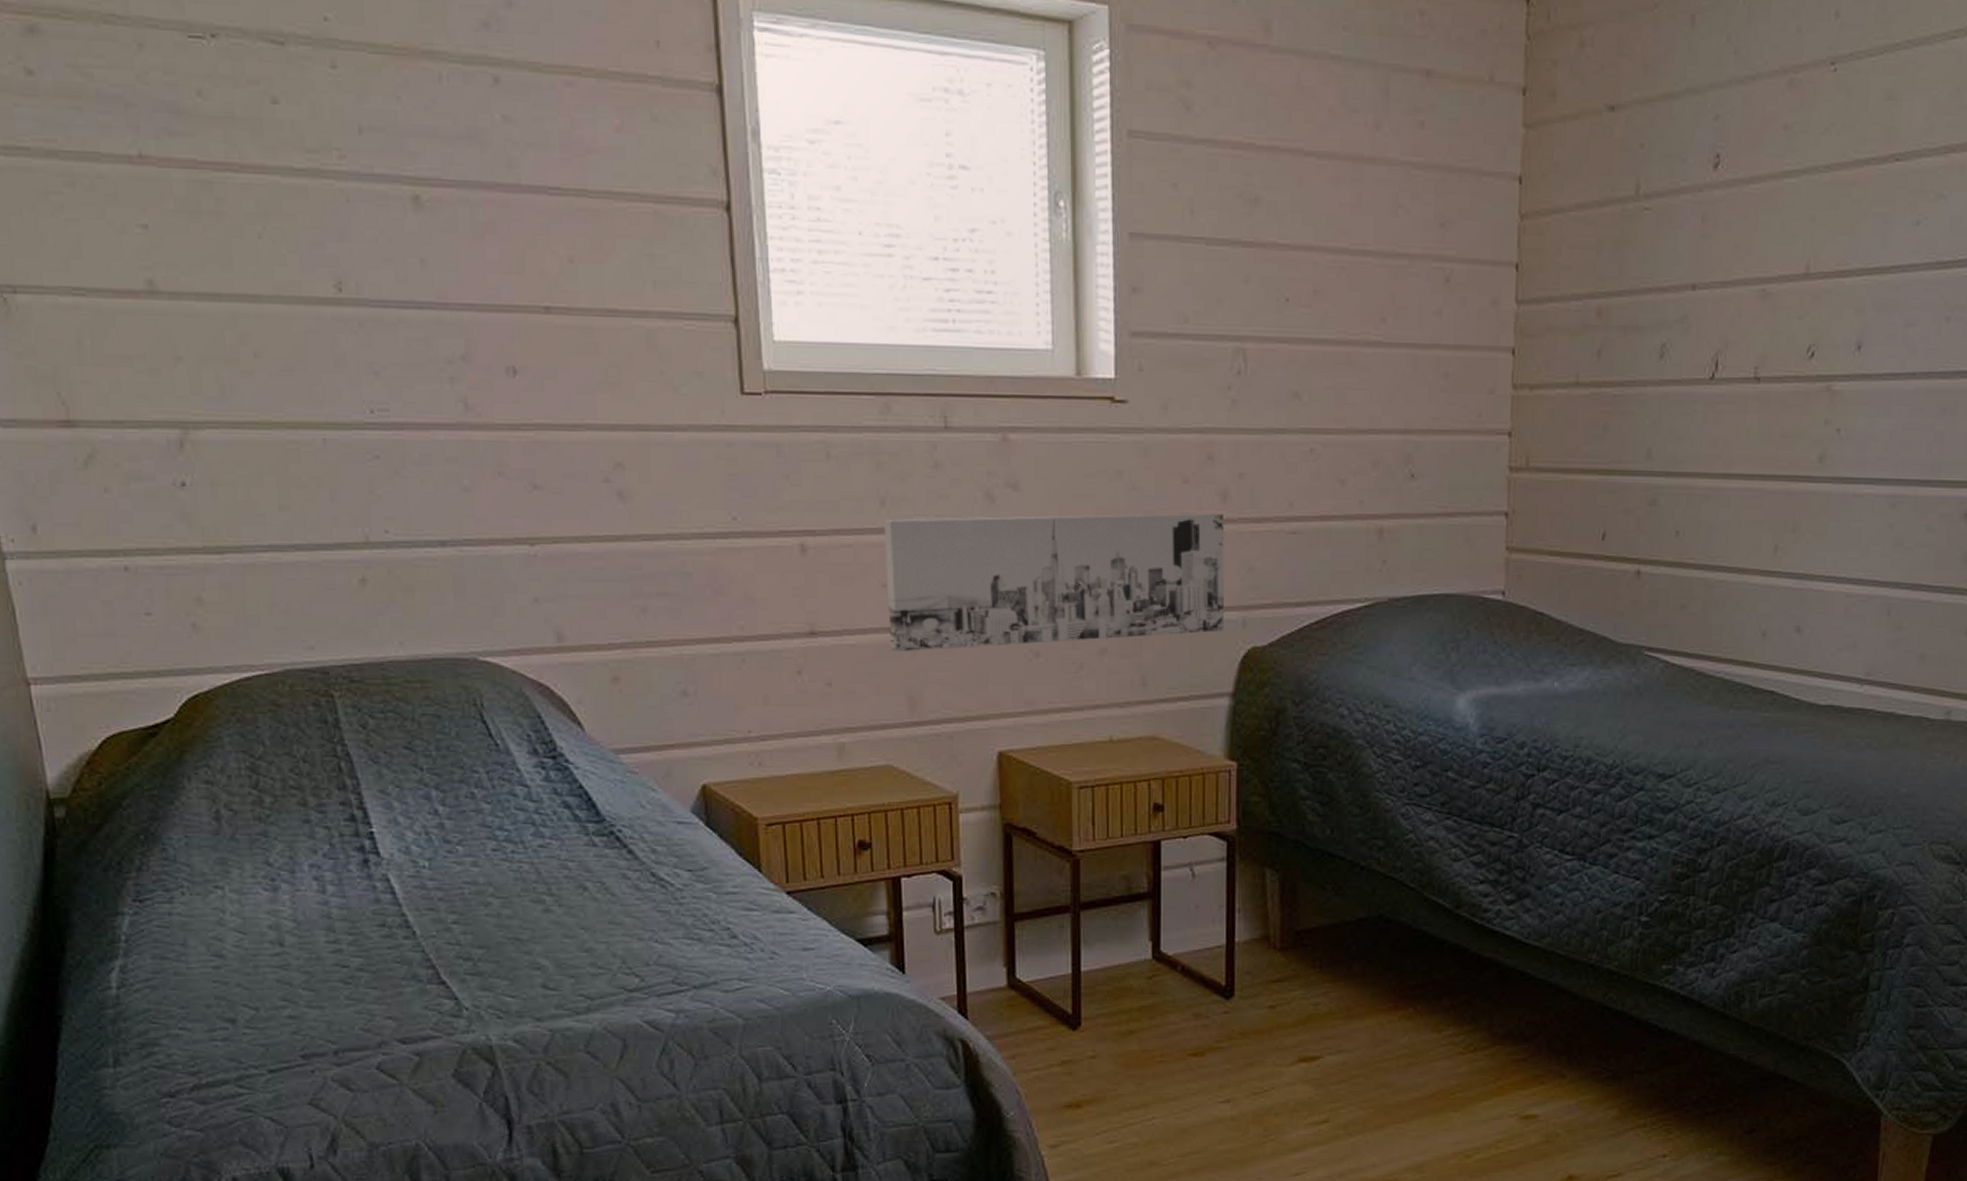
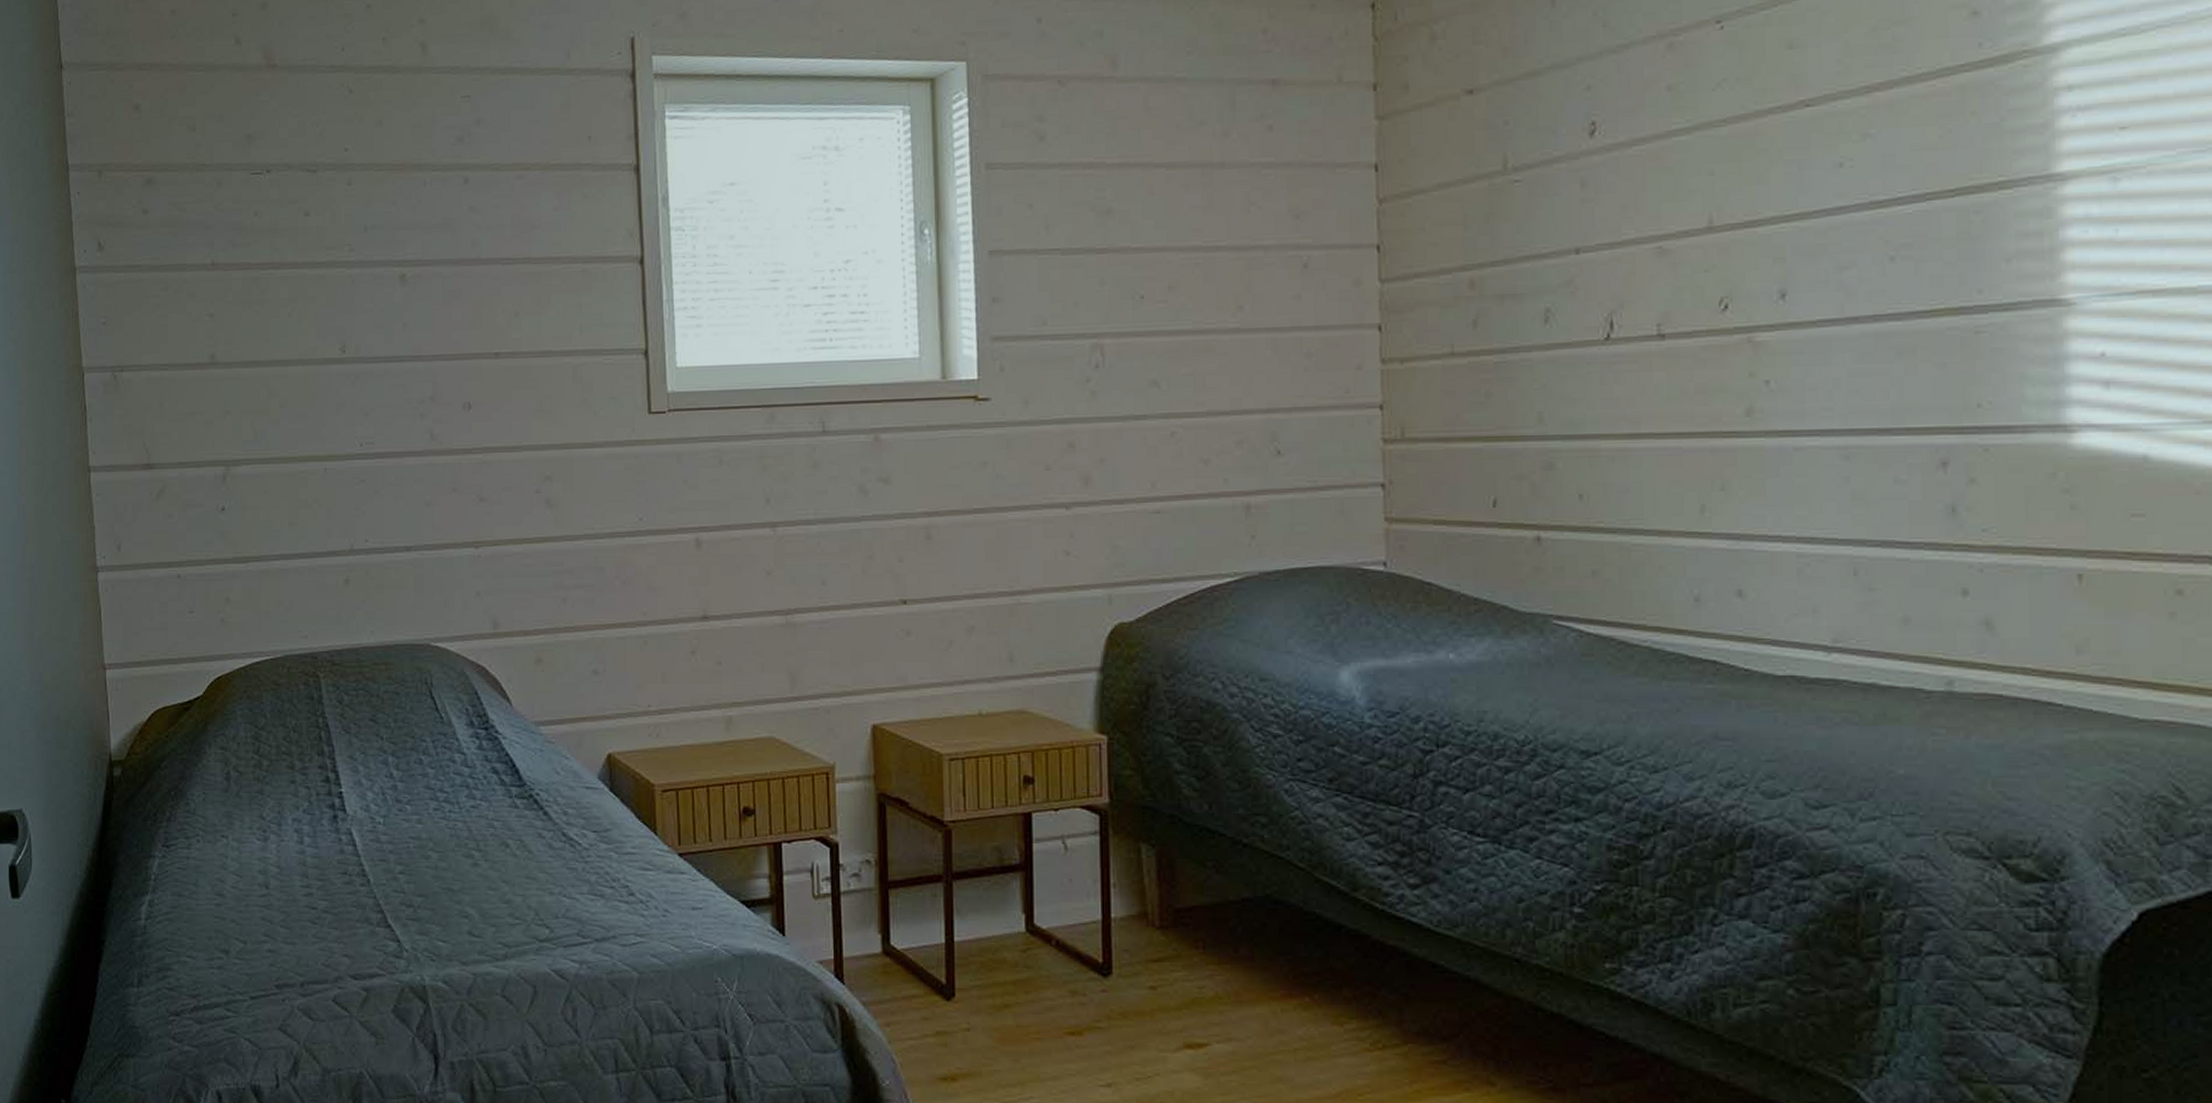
wall art: present [883,513,1225,652] -> none [768,497,1091,633]

